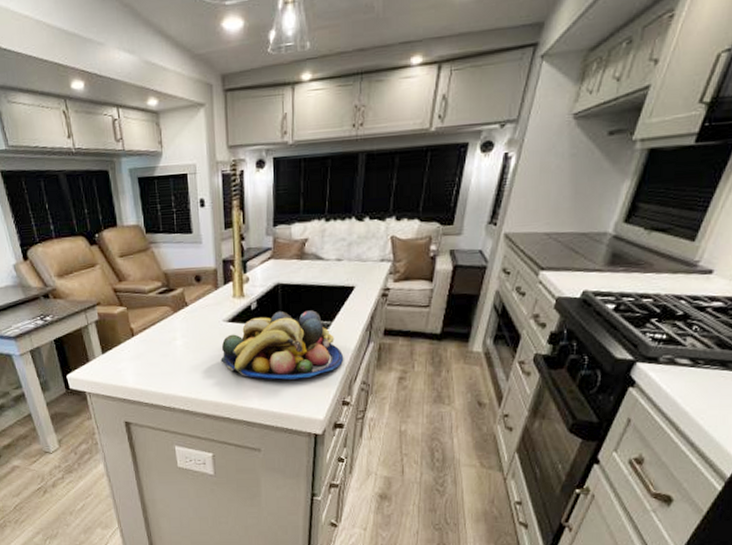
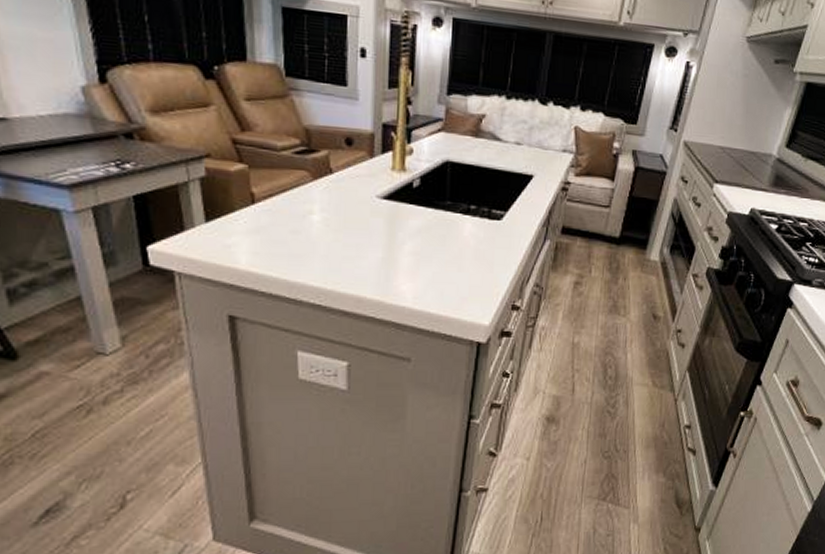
fruit bowl: present [220,310,344,380] -> none [369,192,517,276]

